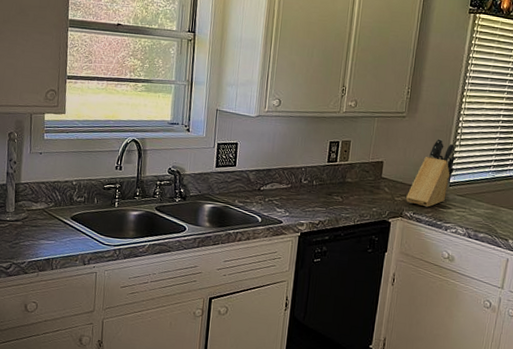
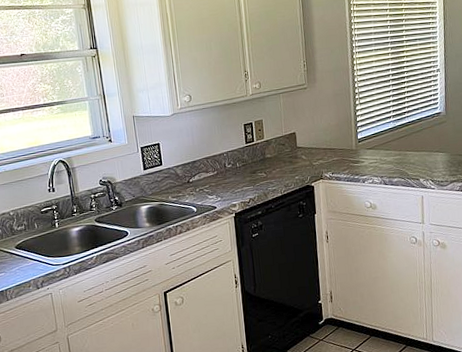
knife block: present [406,139,456,207] -> none [323,101,360,166]

